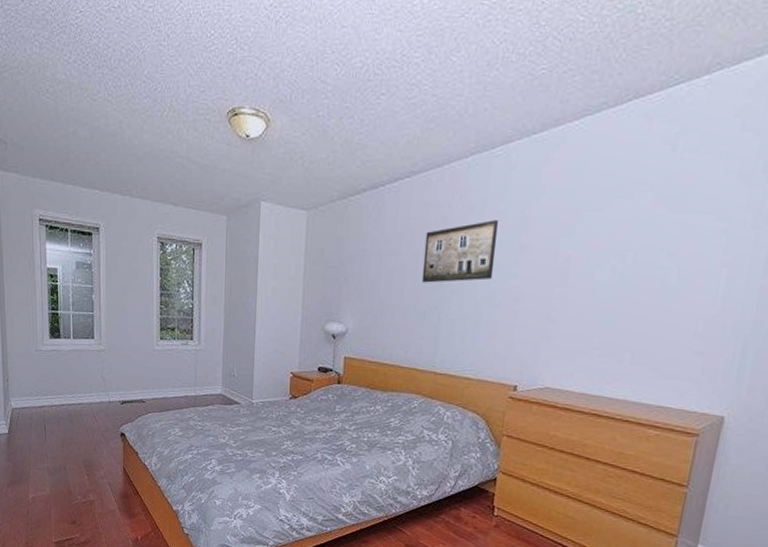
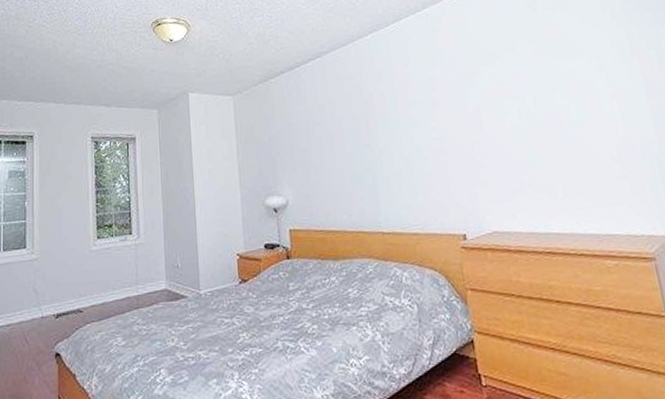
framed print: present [421,220,499,283] -> none [345,83,415,146]

